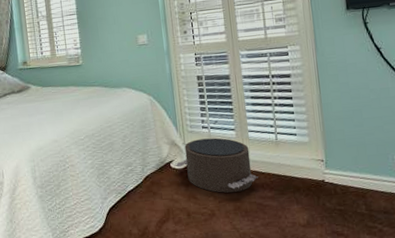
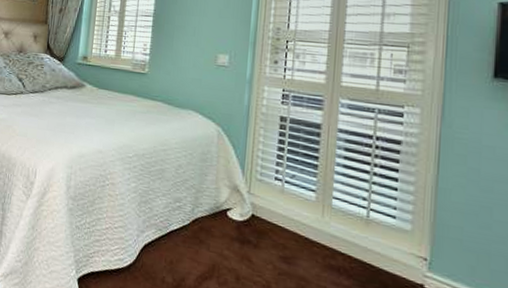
pouf: present [175,138,258,193] -> none [232,191,335,269]

